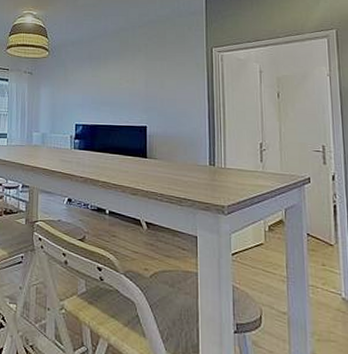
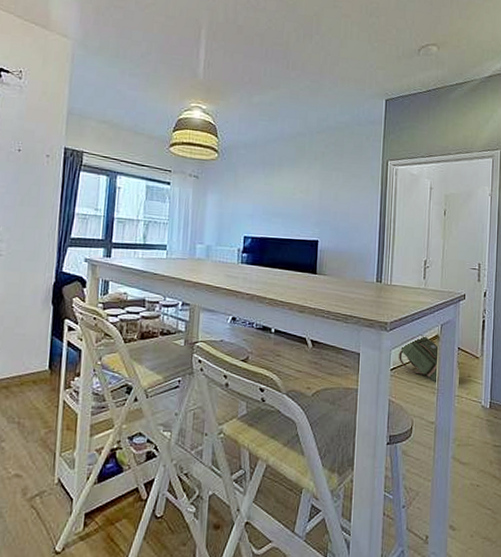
backpack: none [240,219,311,270] -> present [399,335,460,383]

